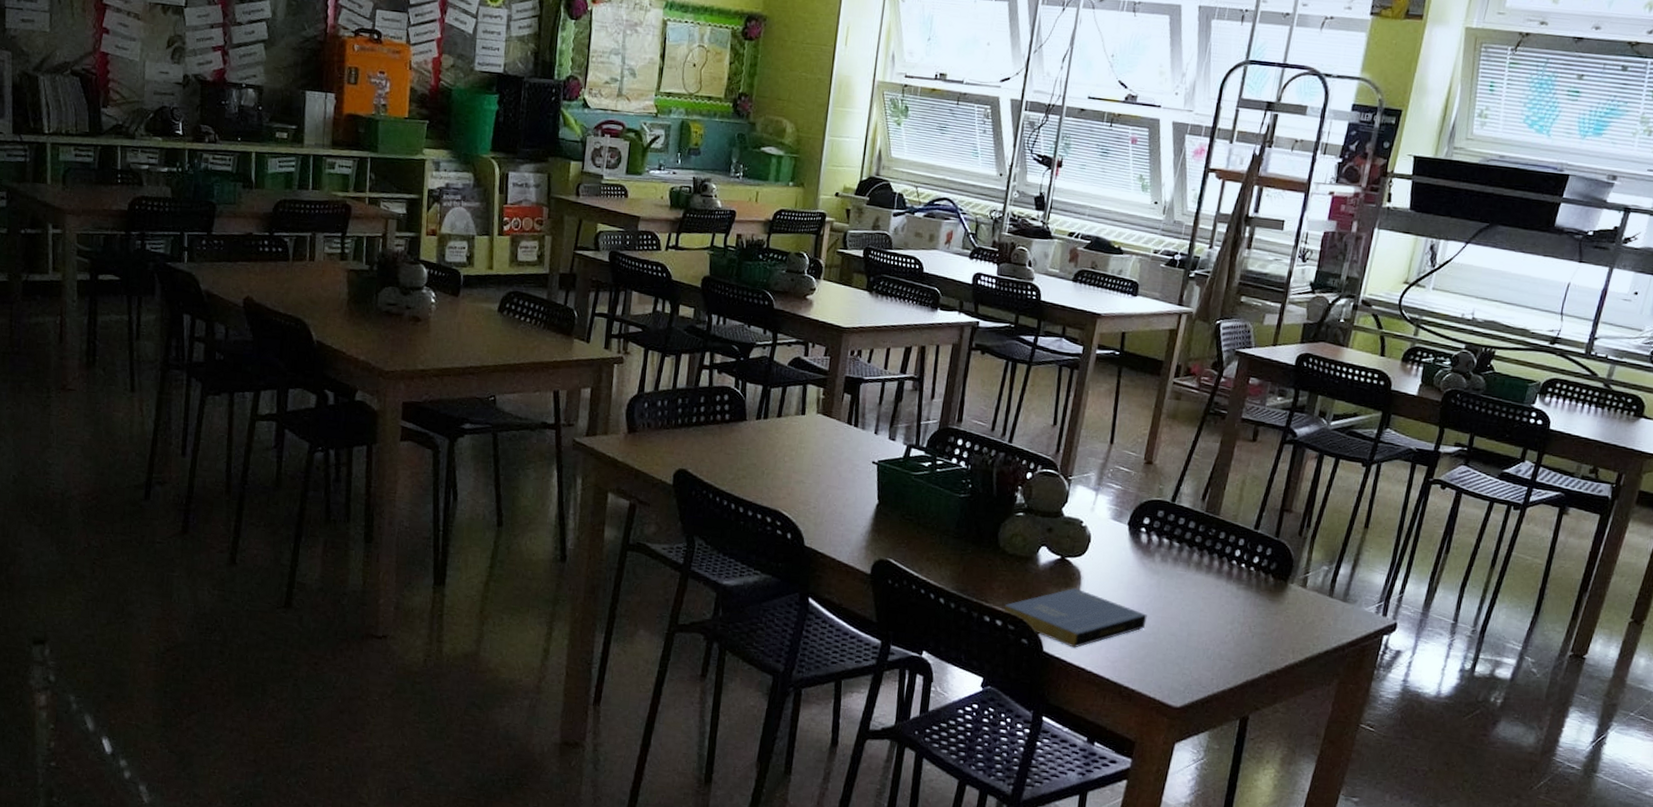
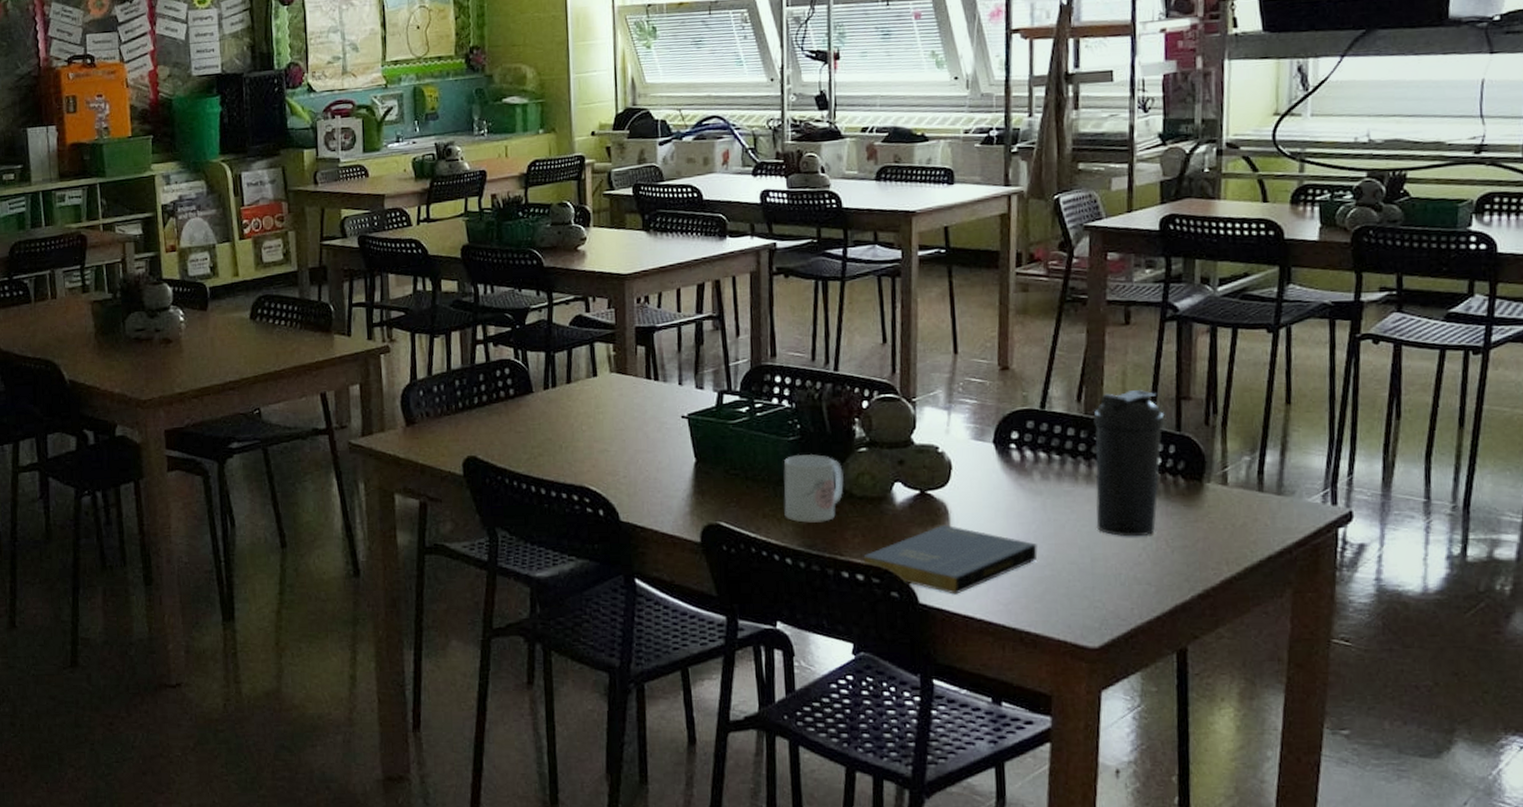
mug: none [945,510,1001,572] -> present [783,454,844,523]
water bottle: none [1197,496,1269,621] -> present [1093,390,1165,537]

